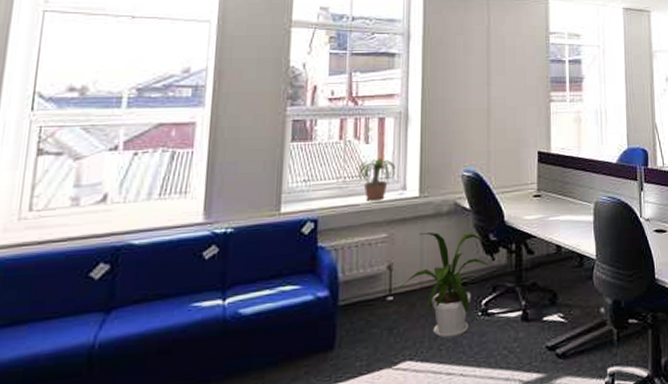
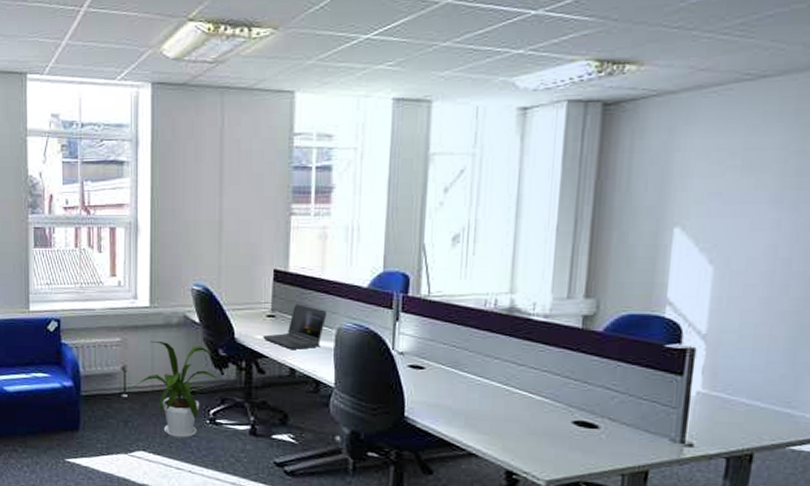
potted plant: present [356,158,396,202] -> none [91,267,127,308]
laptop computer: none [531,182,586,226] -> present [263,304,328,349]

